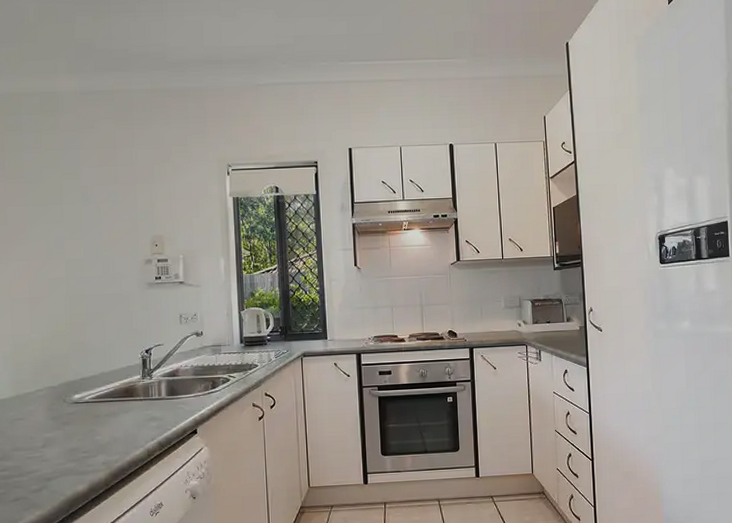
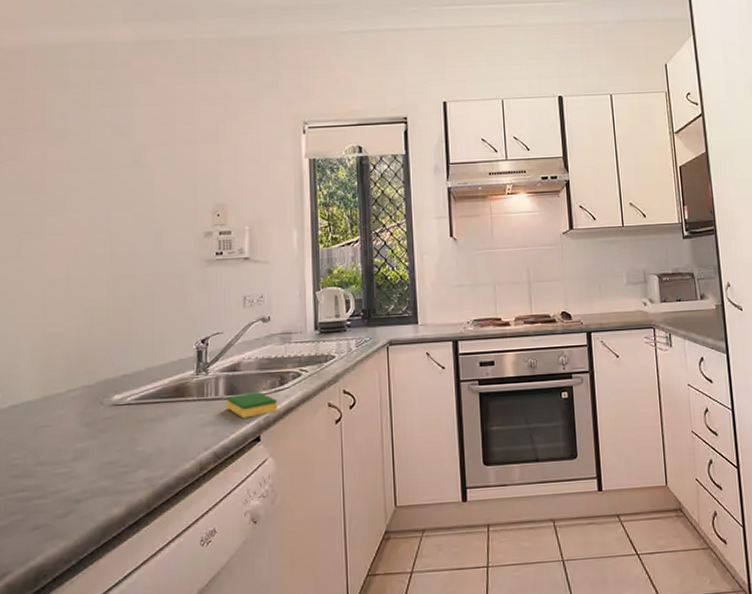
dish sponge: none [167,393,211,415] -> present [225,391,278,418]

